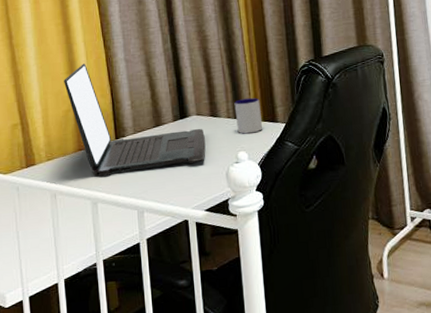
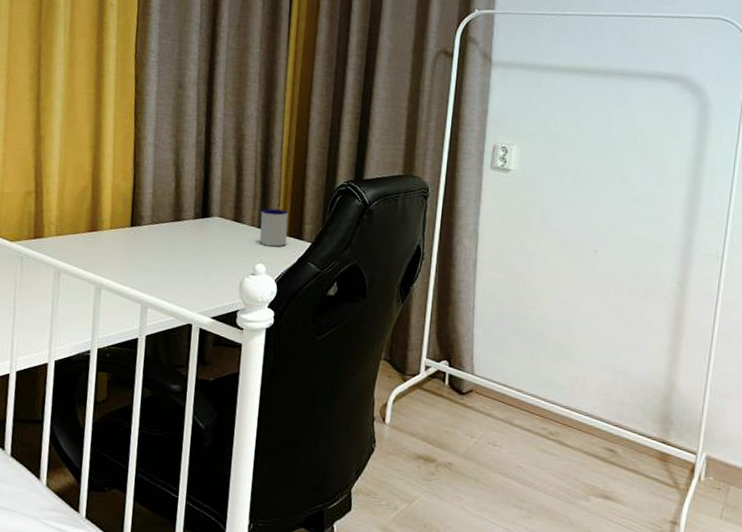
laptop: present [64,63,206,177] -> none [86,140,225,267]

